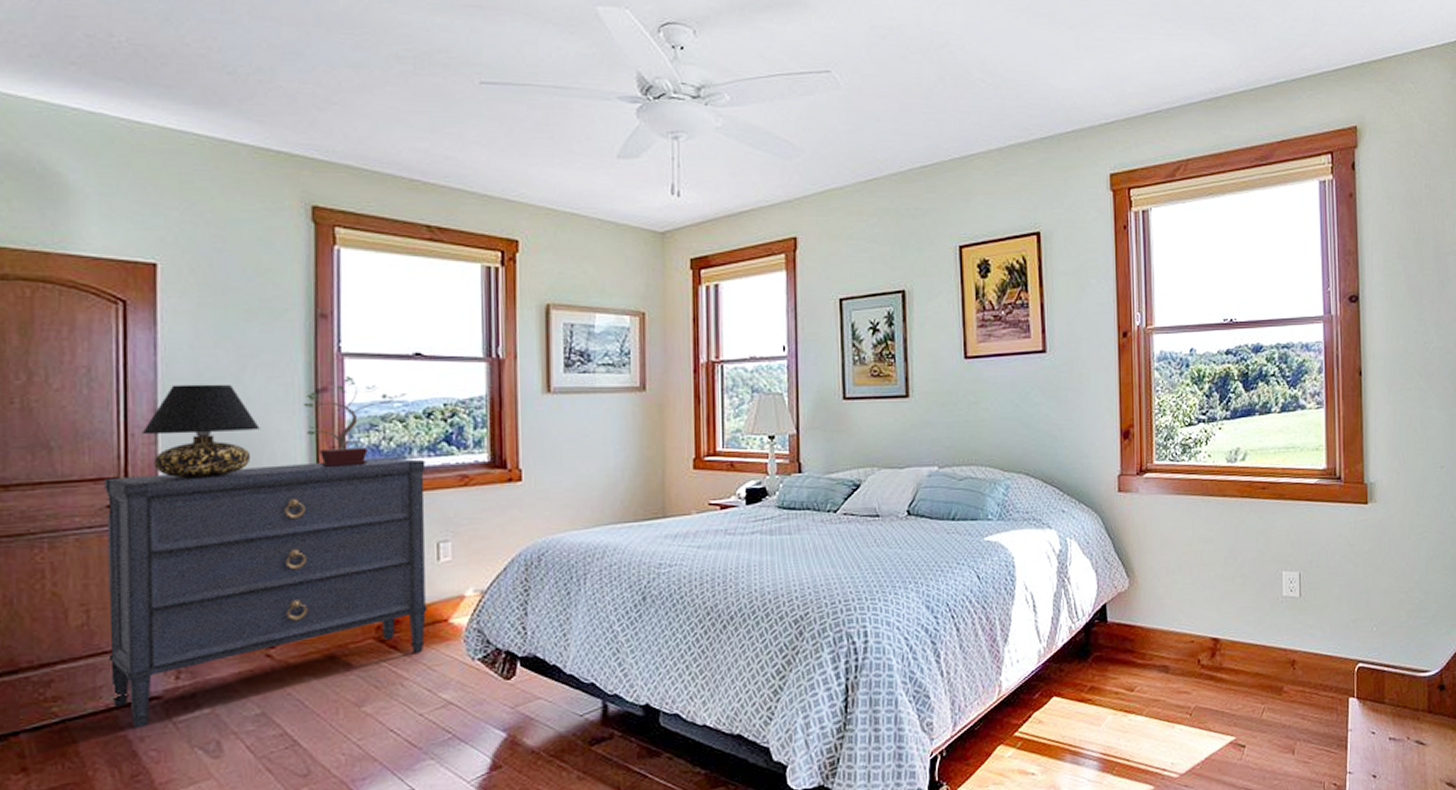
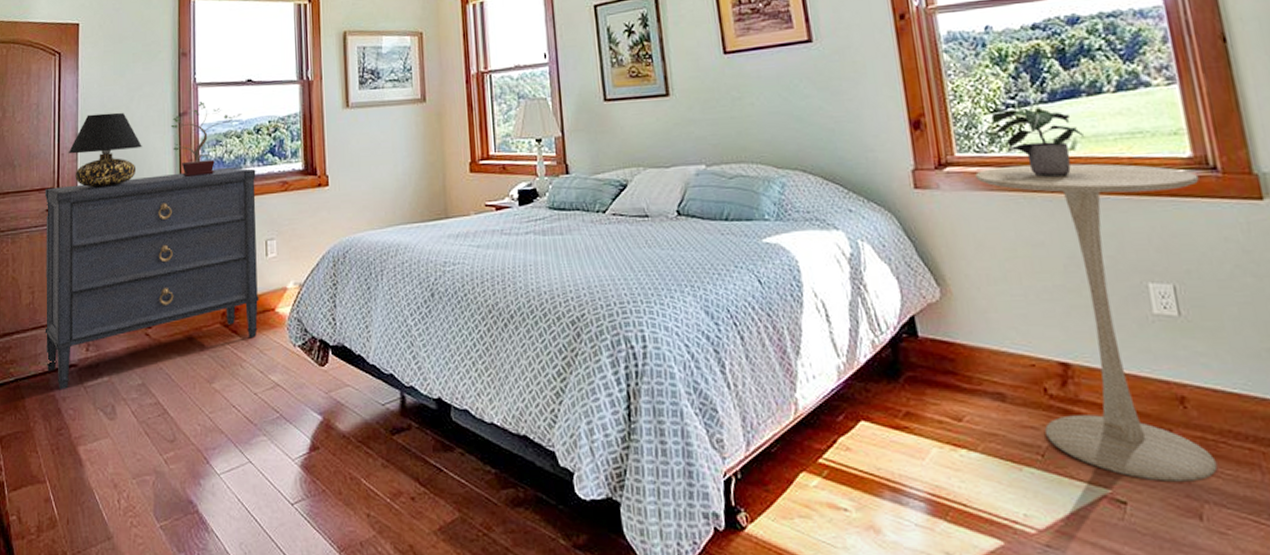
pedestal table: none [1168,472,1328,728] -> present [975,163,1218,482]
potted plant: none [1186,424,1252,484] -> present [991,108,1083,178]

